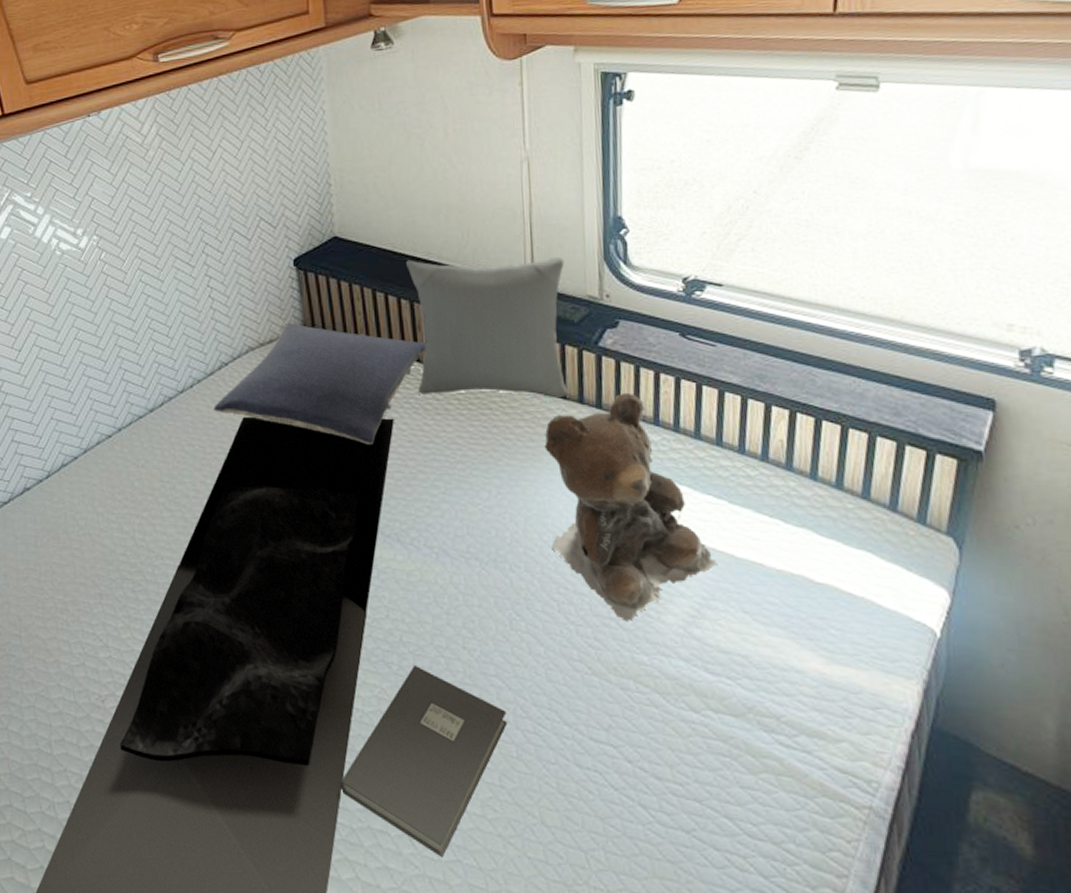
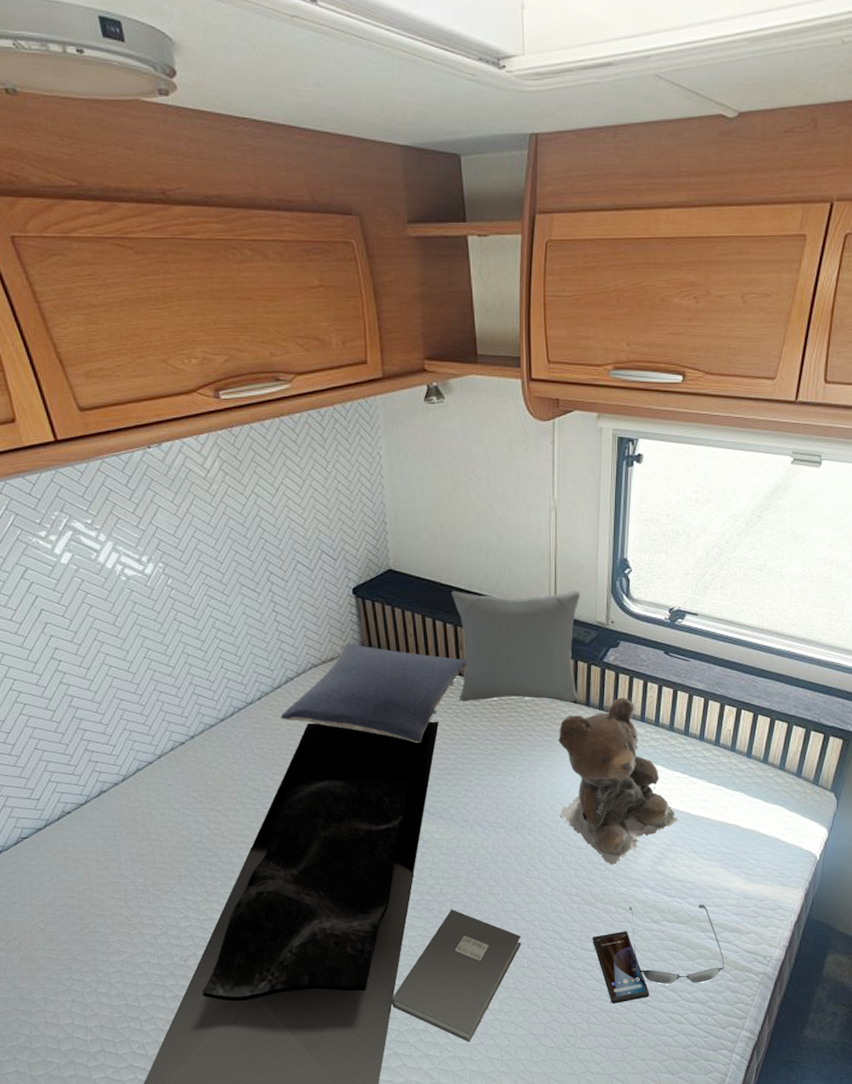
smartphone: none [604,718,694,827] -> present [592,930,650,1004]
eyeglasses: none [655,683,805,811] -> present [630,904,724,984]

